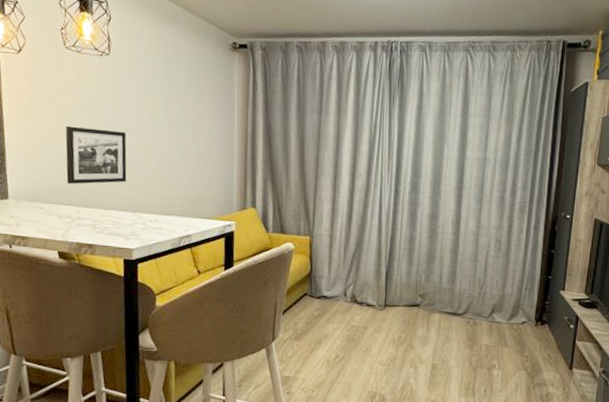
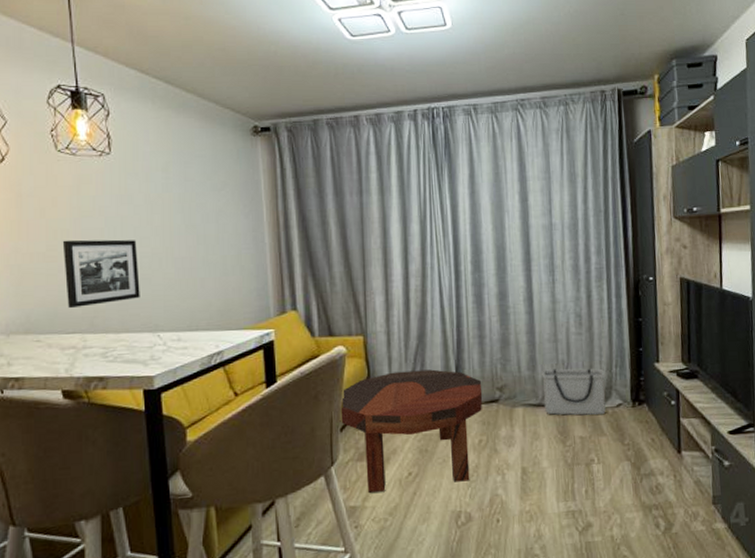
coffee table: none [283,270,407,369] -> present [339,369,483,493]
storage bin: none [458,284,516,329] -> present [540,368,606,416]

